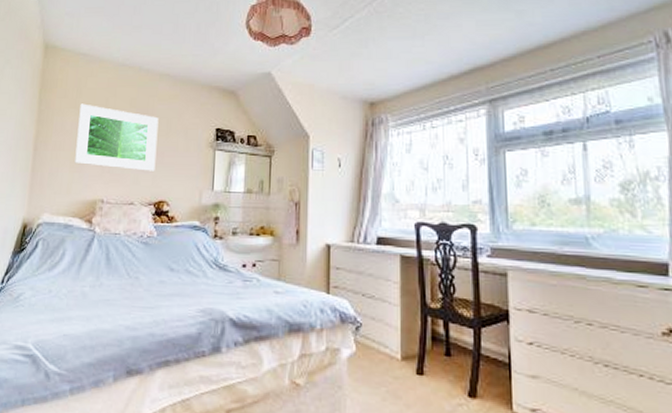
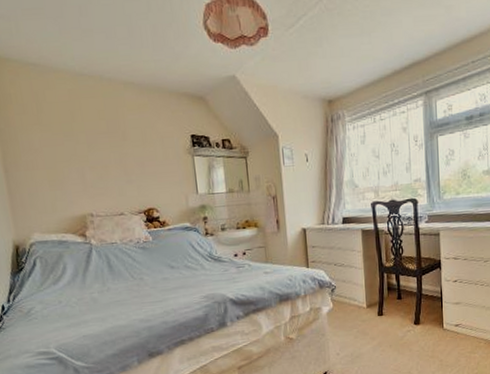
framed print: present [74,103,159,171] -> none [44,119,139,183]

